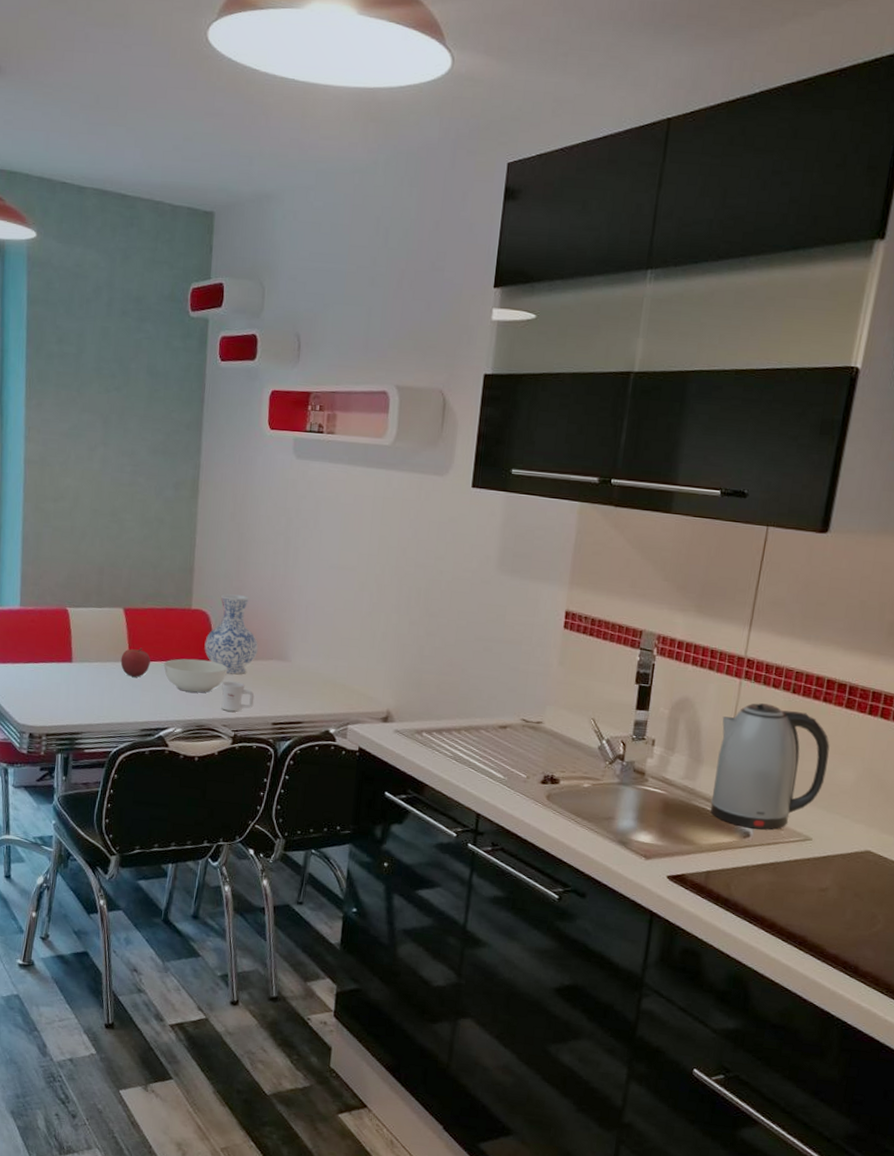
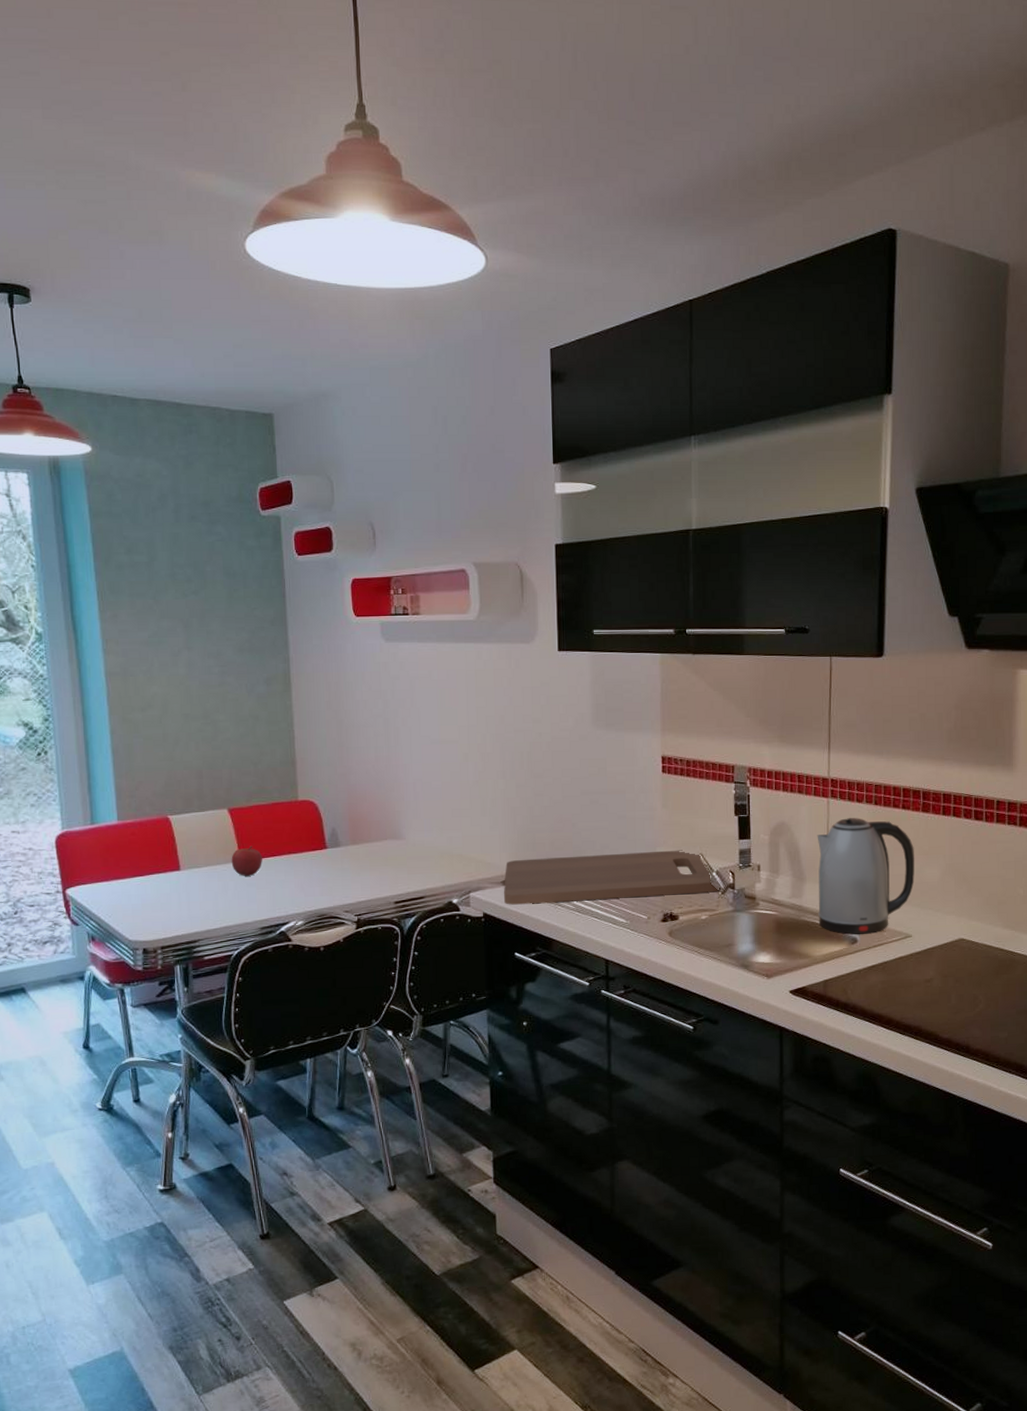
bowl: present [163,658,228,693] -> none [276,849,343,883]
vase: present [204,593,259,675] -> none [316,780,372,860]
mug: present [221,681,255,712] -> none [339,866,374,897]
cutting board: none [381,698,609,761] -> present [503,850,720,905]

